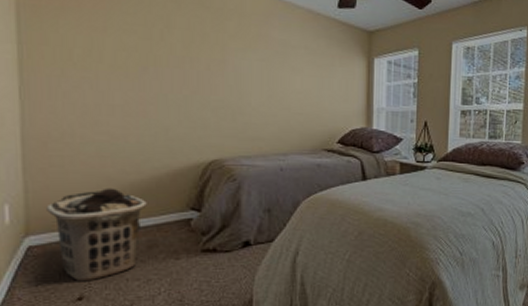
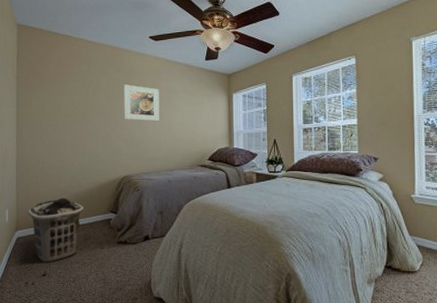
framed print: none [212,28,268,87] -> present [124,84,159,122]

